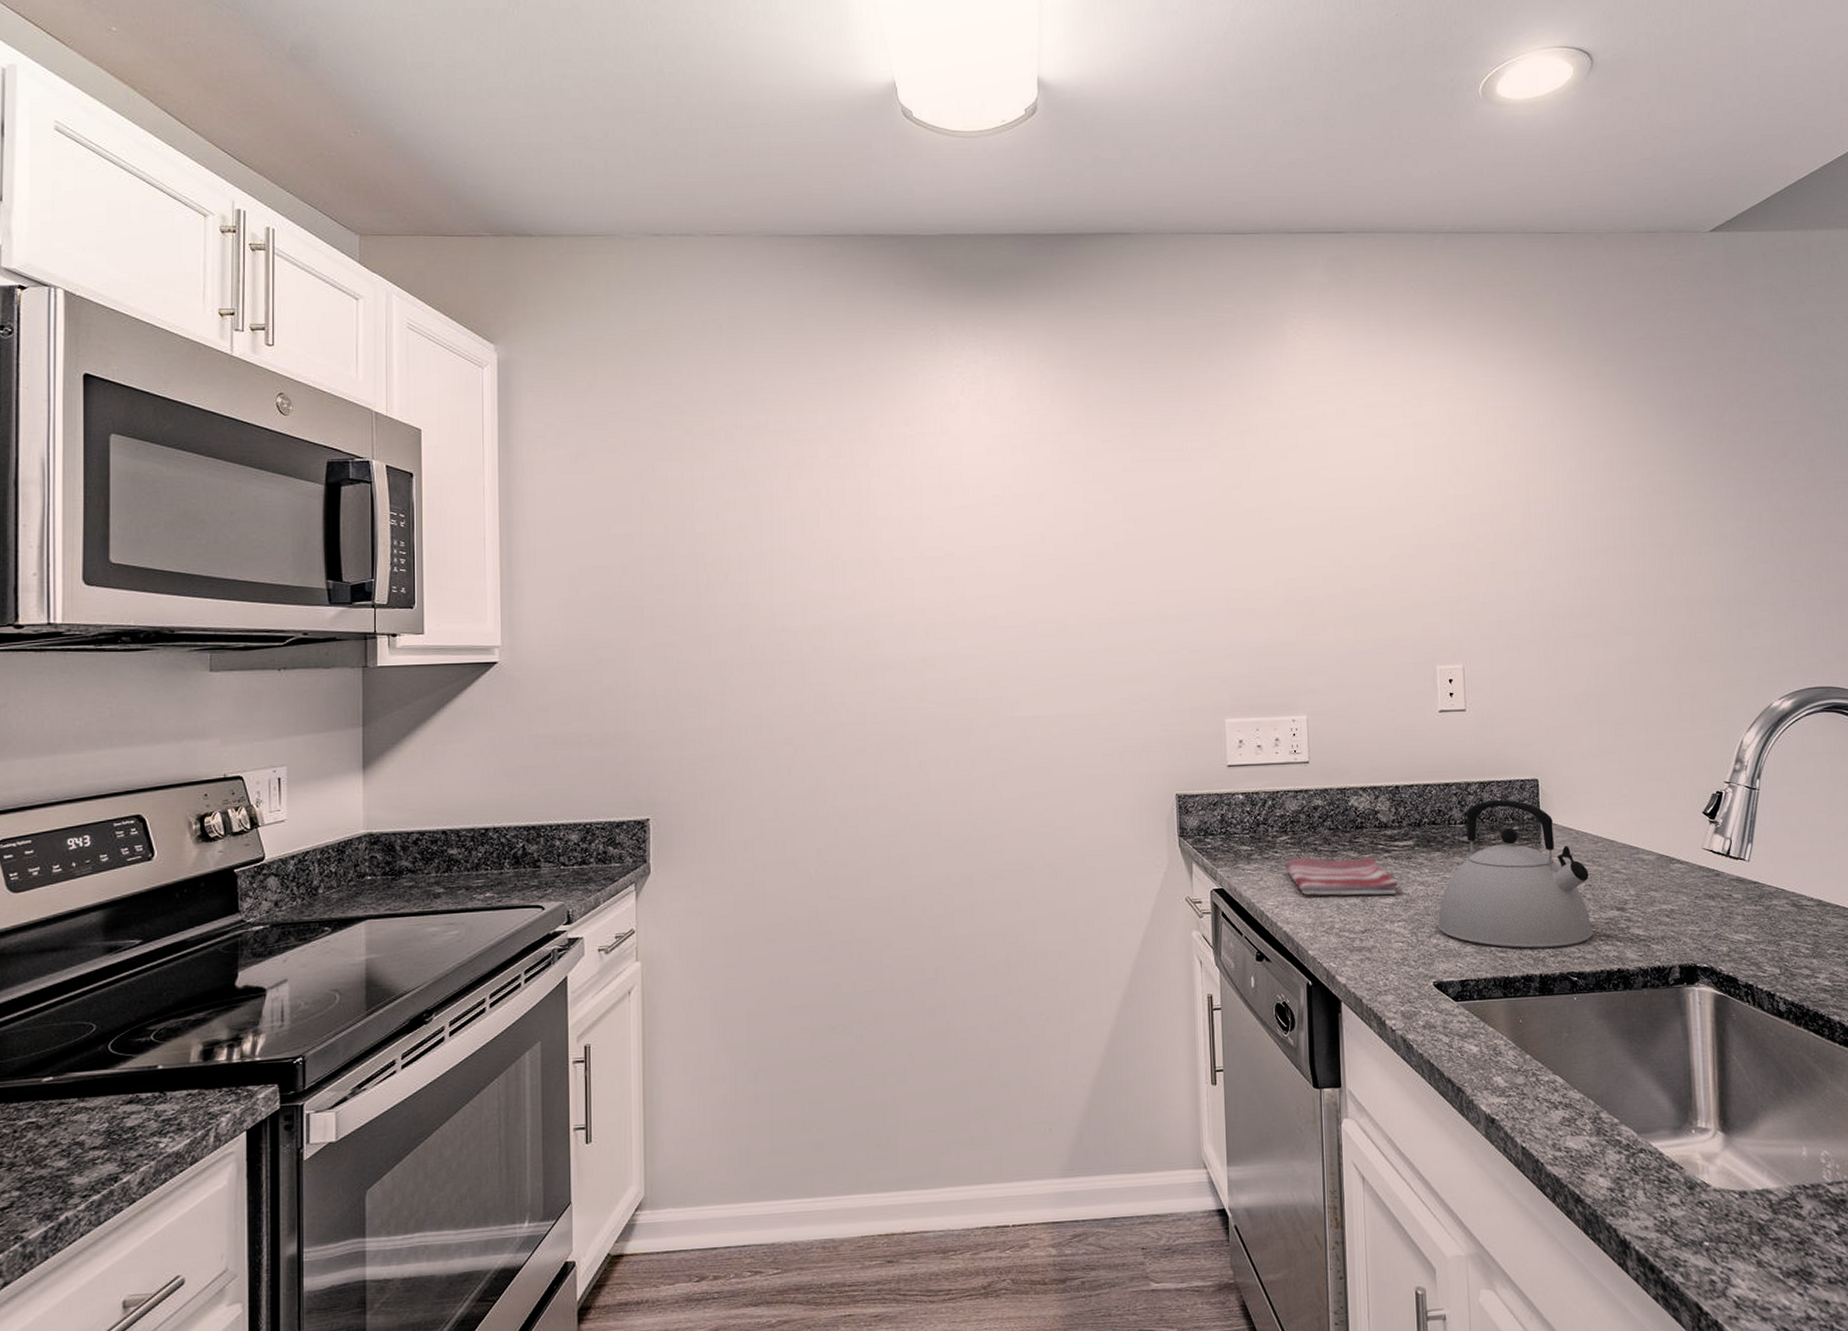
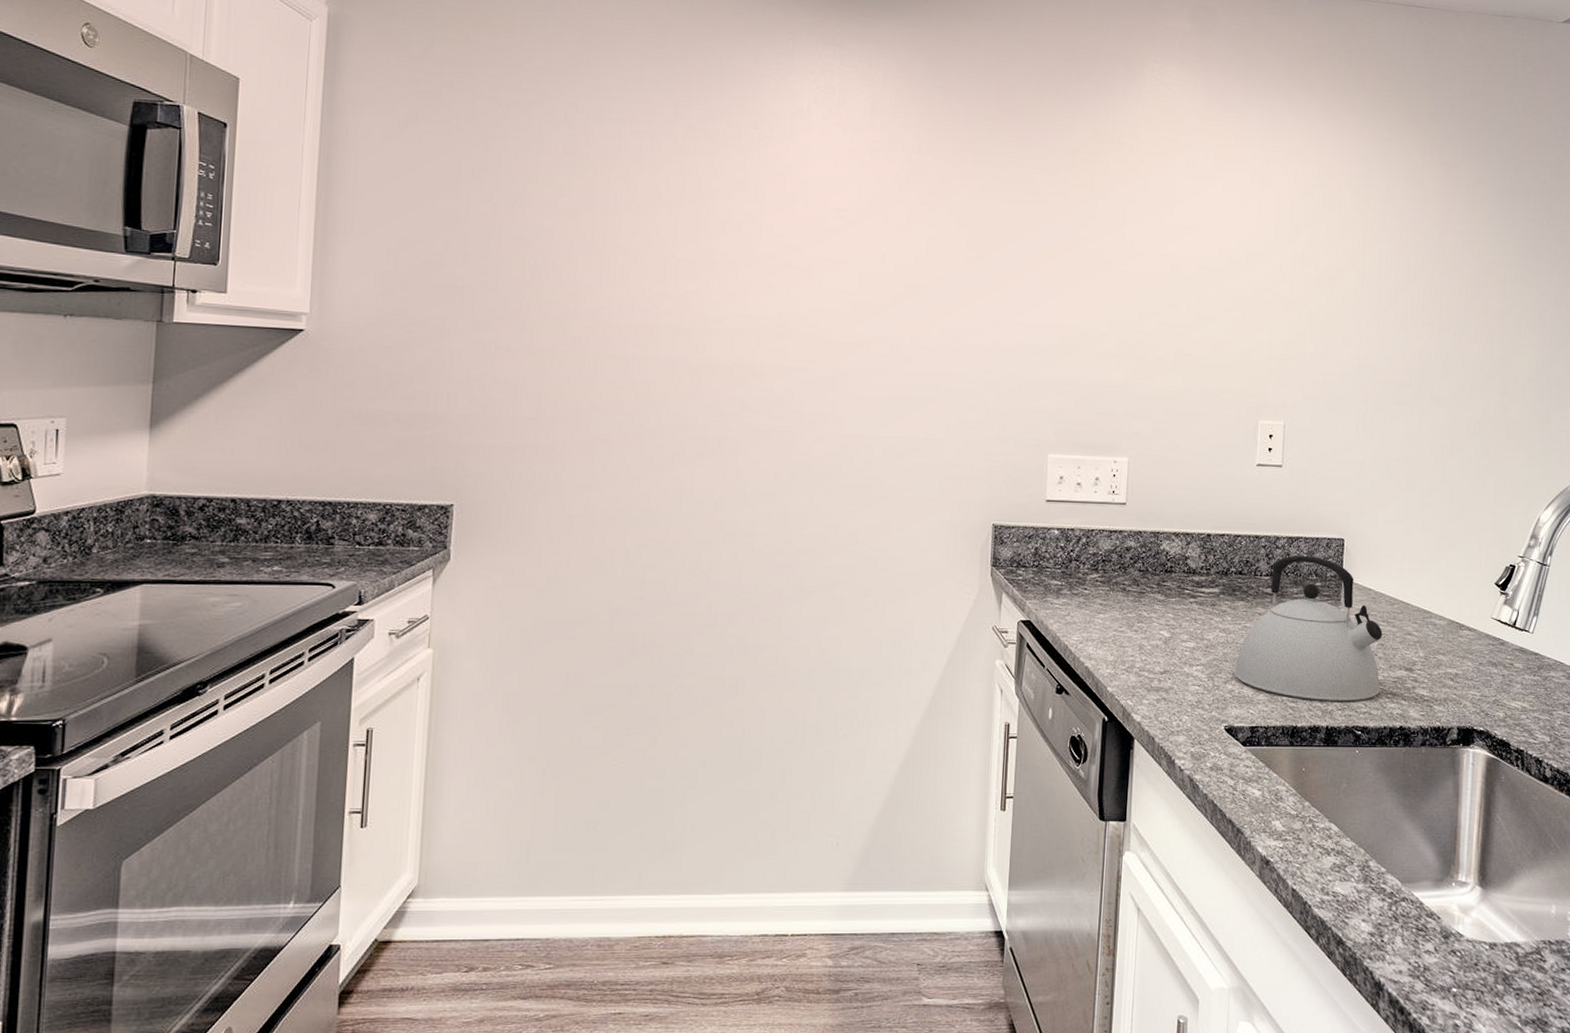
dish towel: present [1284,856,1399,896] -> none [1092,596,1201,640]

